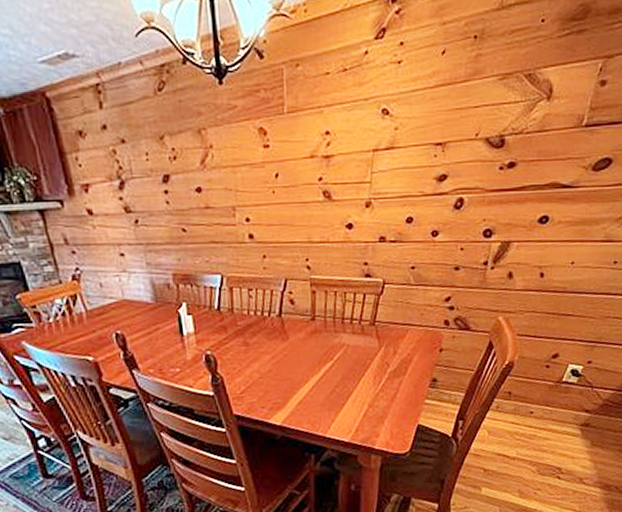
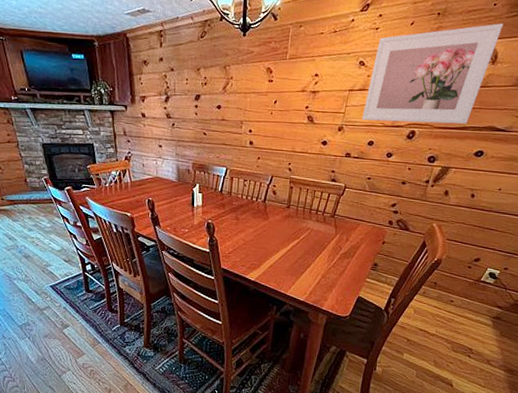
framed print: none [394,45,556,189] -> present [361,23,504,125]

